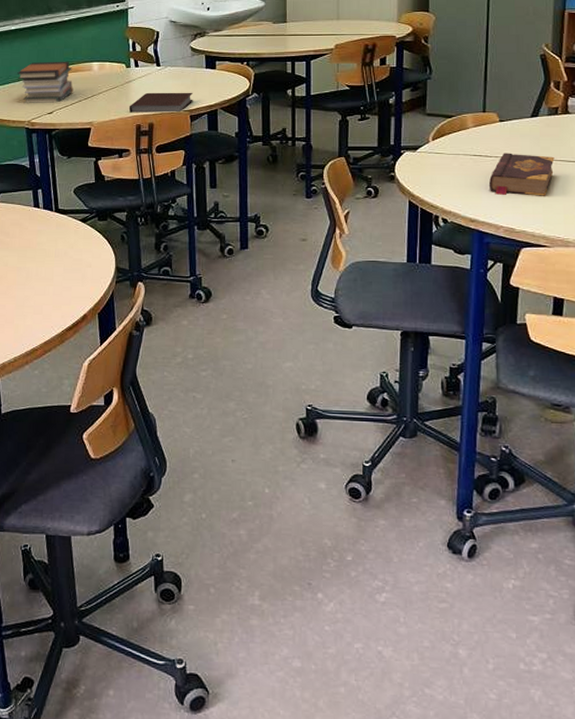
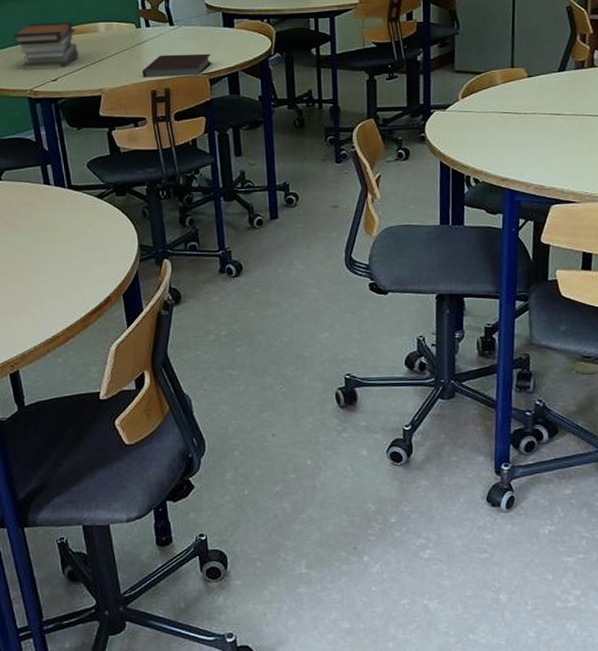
book: present [488,153,555,196] -> none [518,109,582,153]

